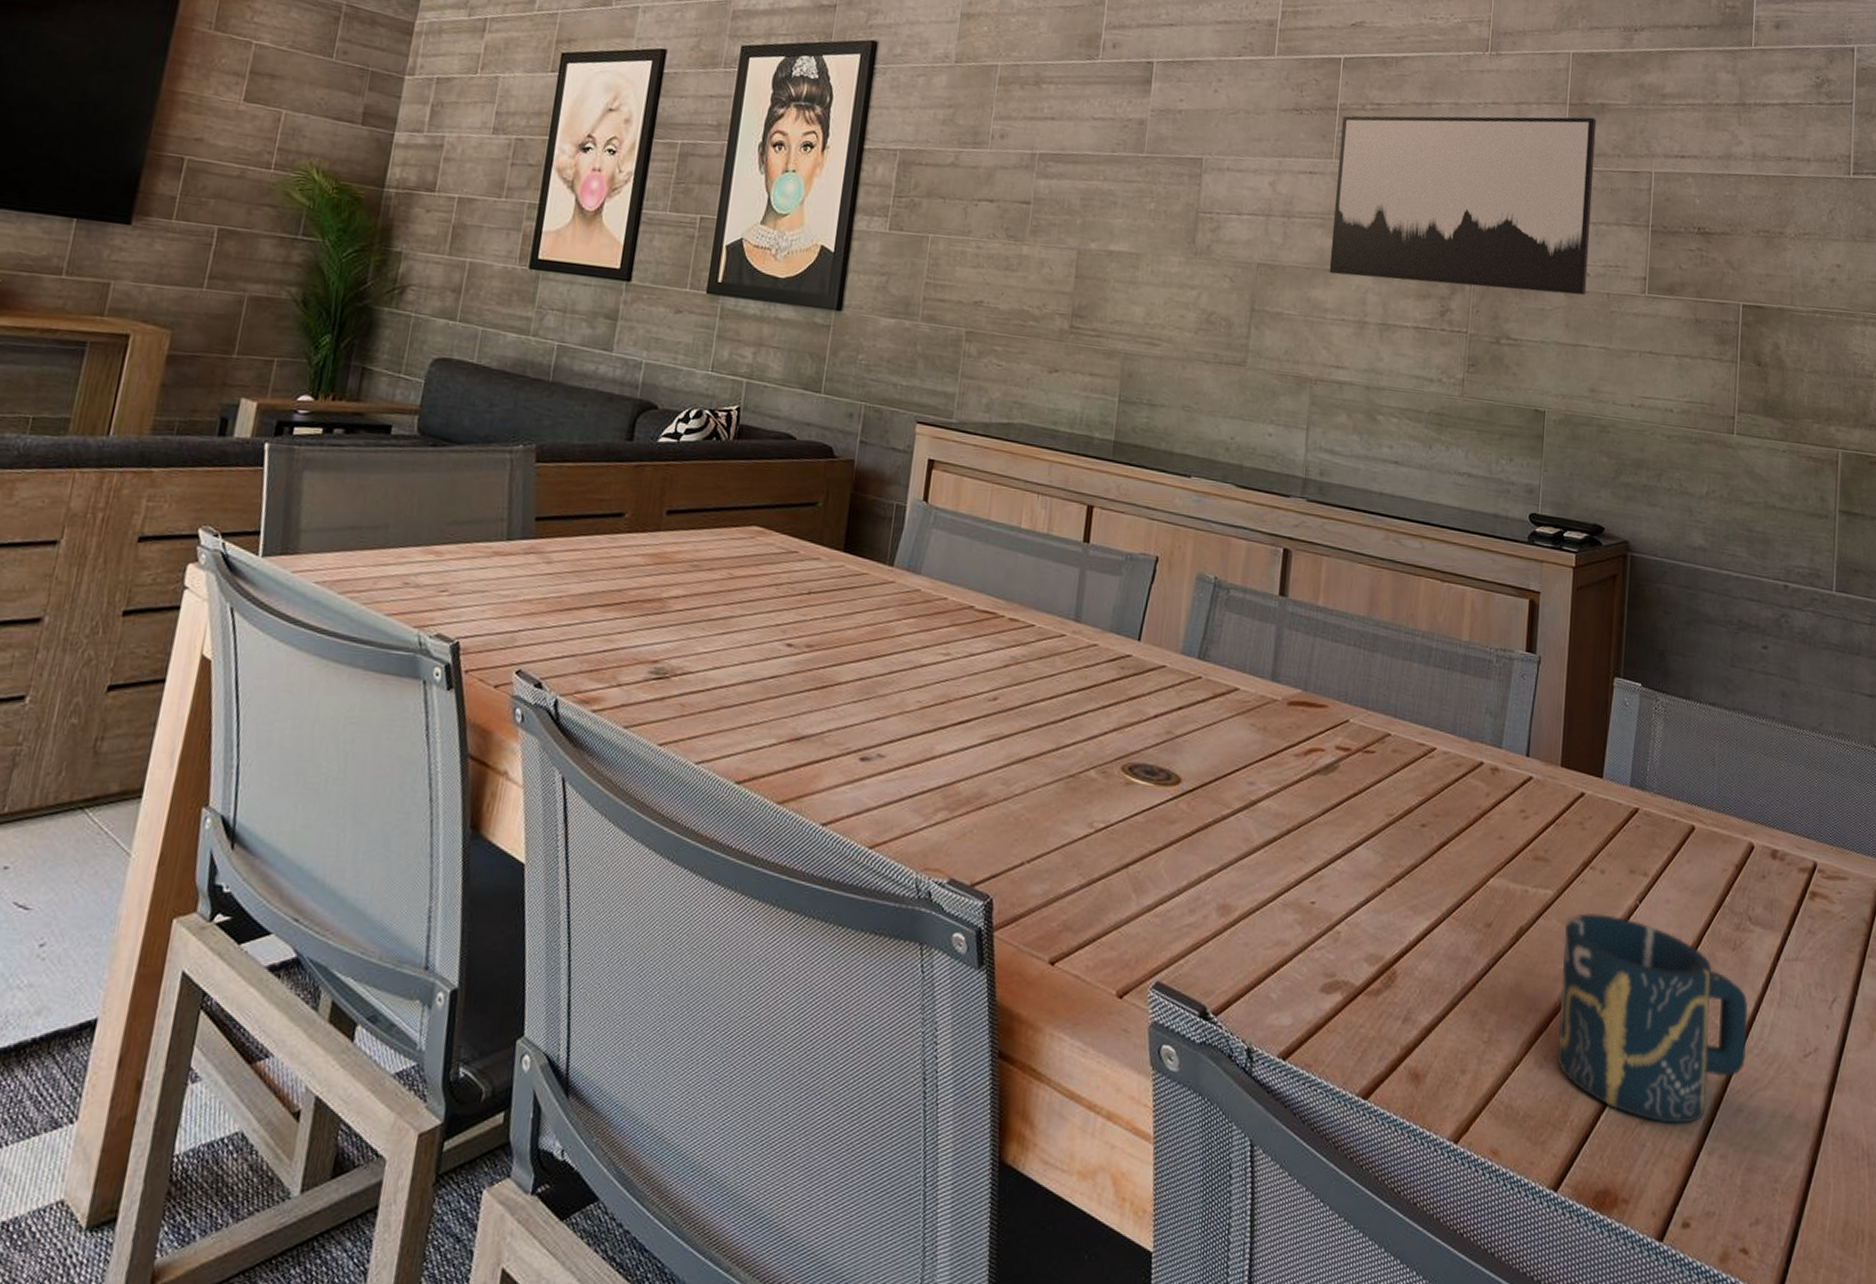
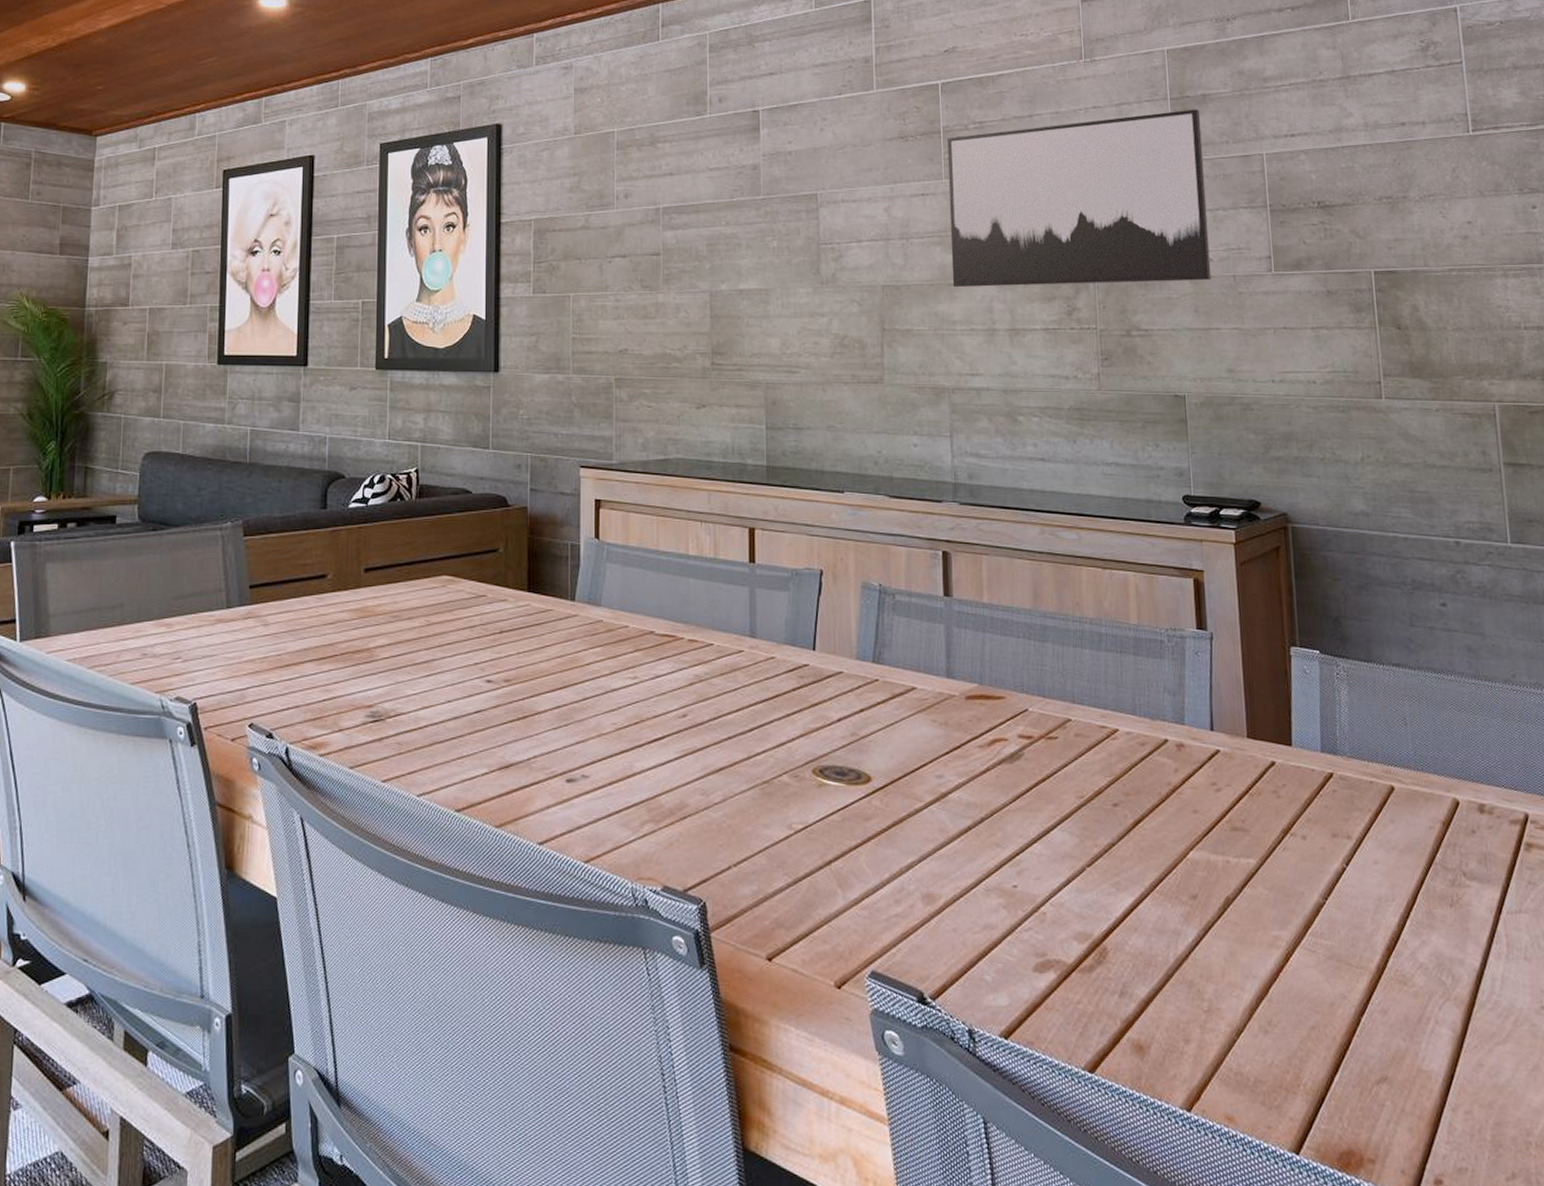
cup: present [1557,913,1748,1124] -> none [1273,879,1479,1082]

